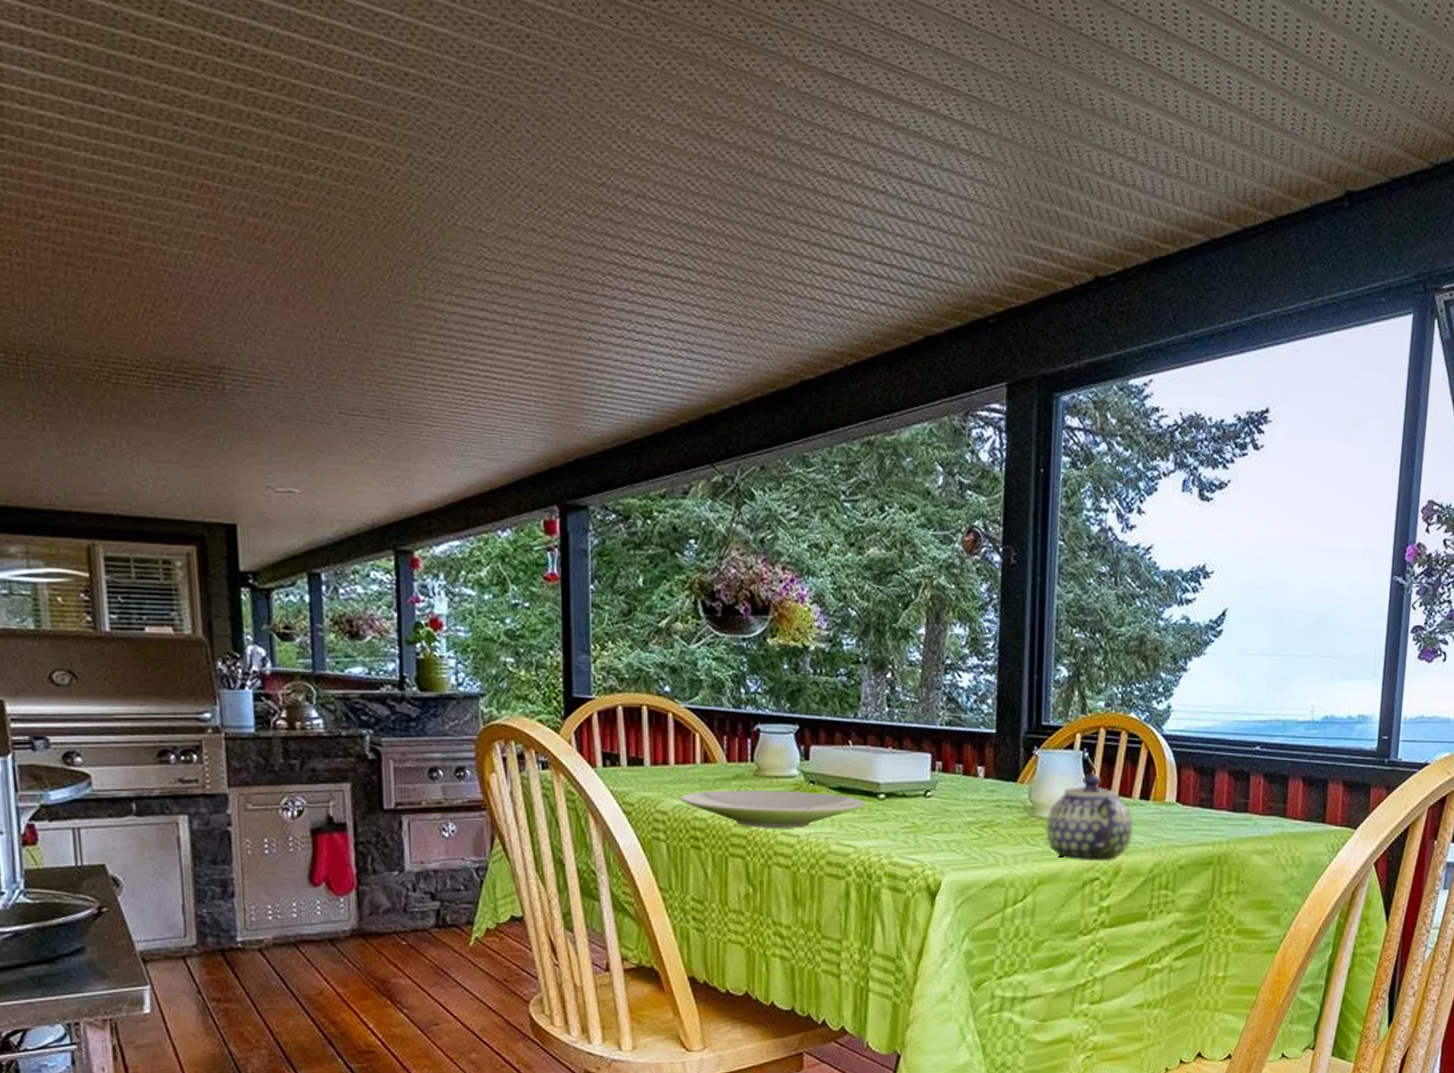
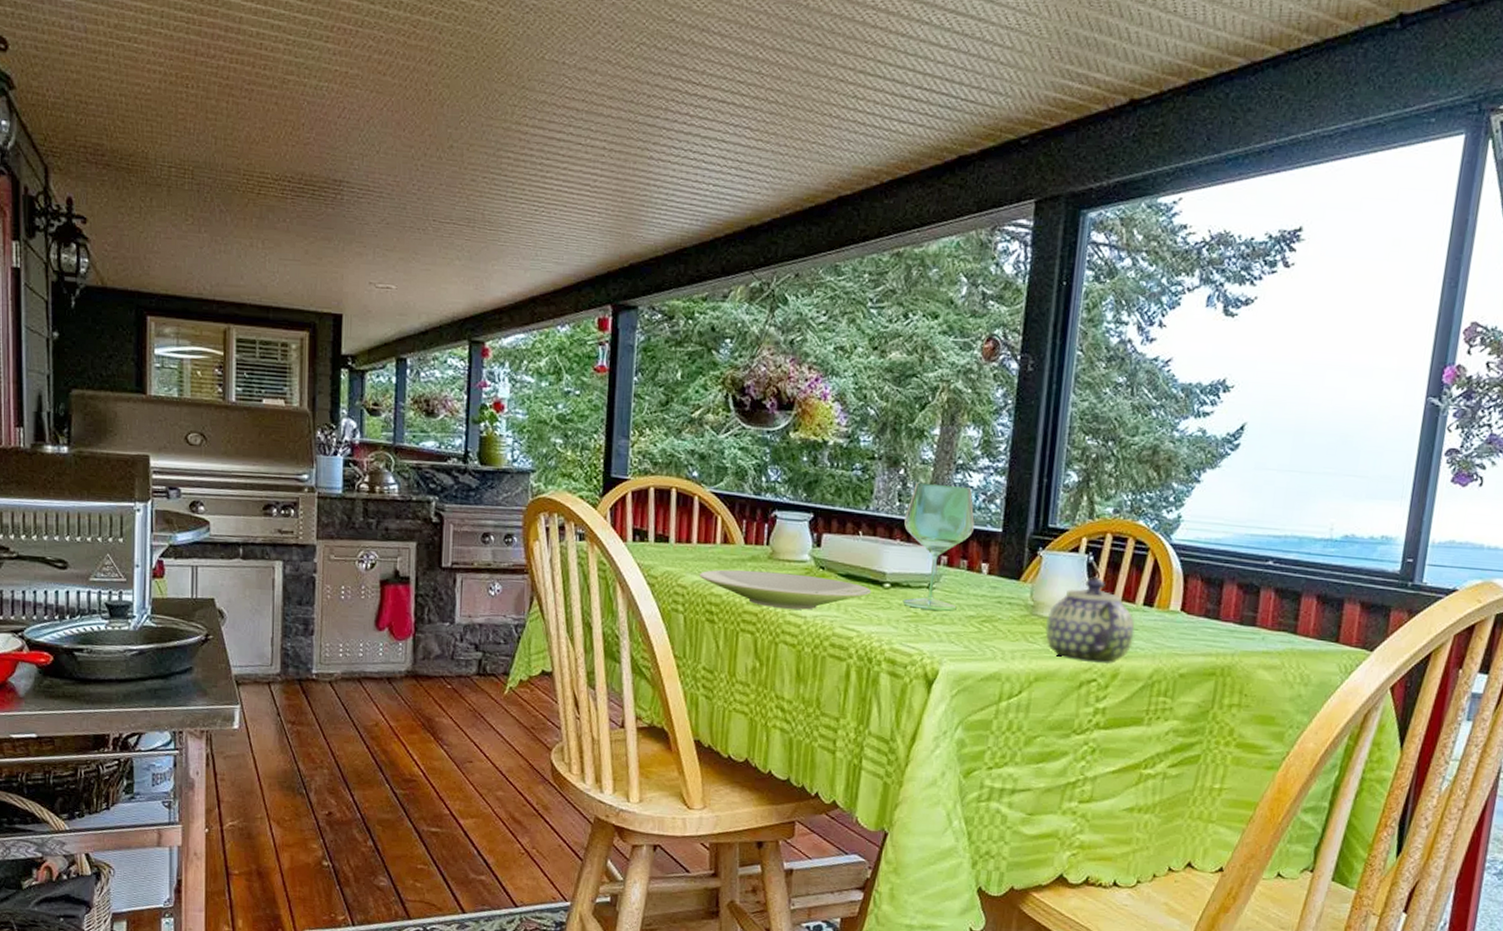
wine glass: none [895,685,967,819] -> present [902,482,975,611]

